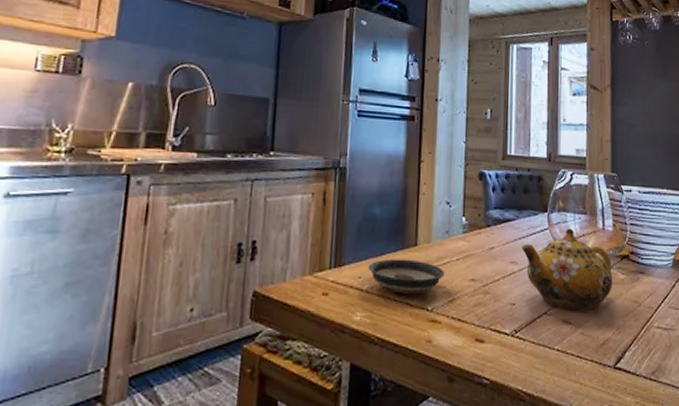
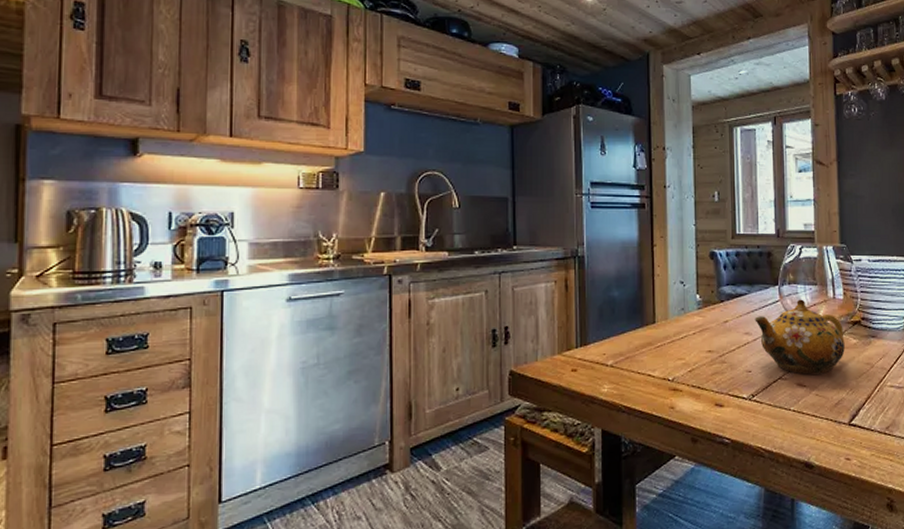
saucer: present [369,258,445,294] -> none [612,335,683,367]

